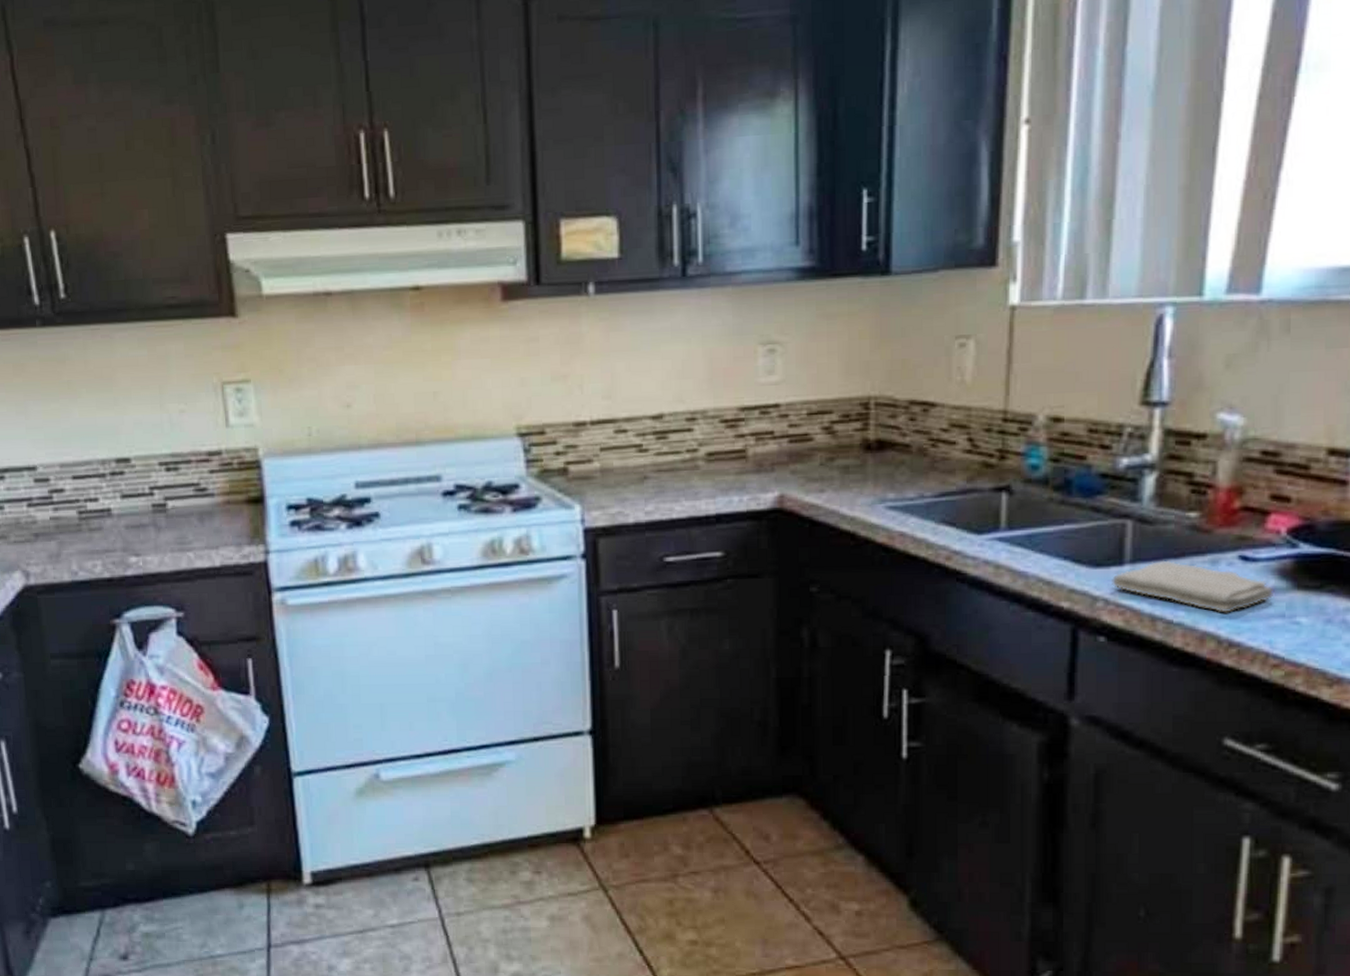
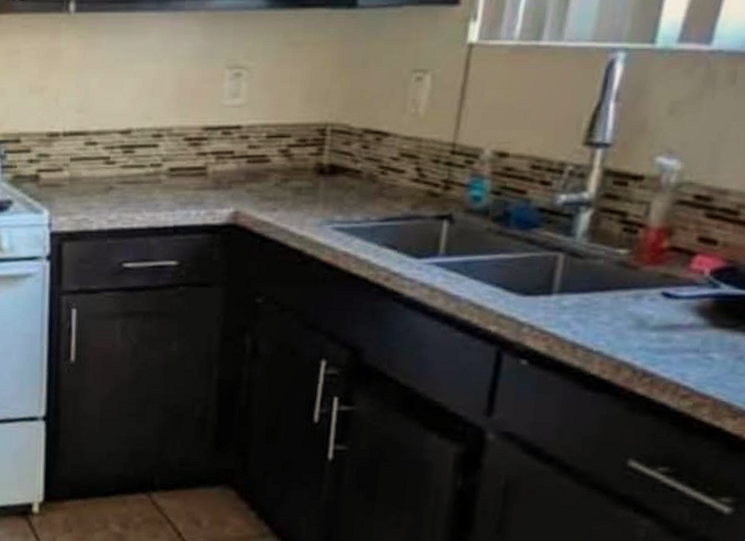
washcloth: present [1110,560,1275,613] -> none [537,292,692,345]

